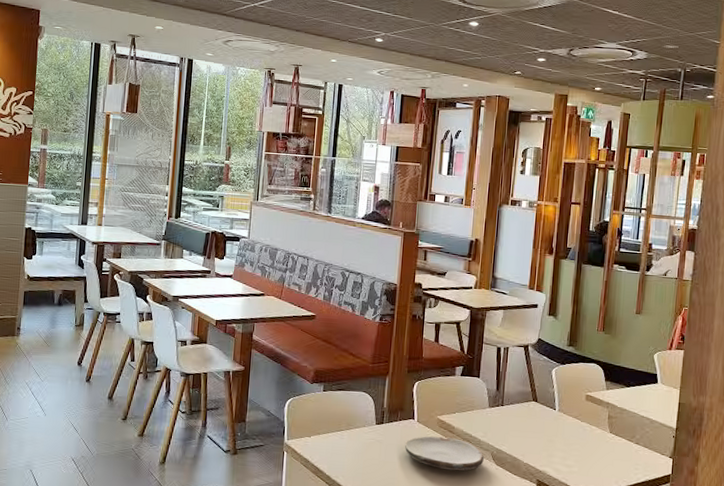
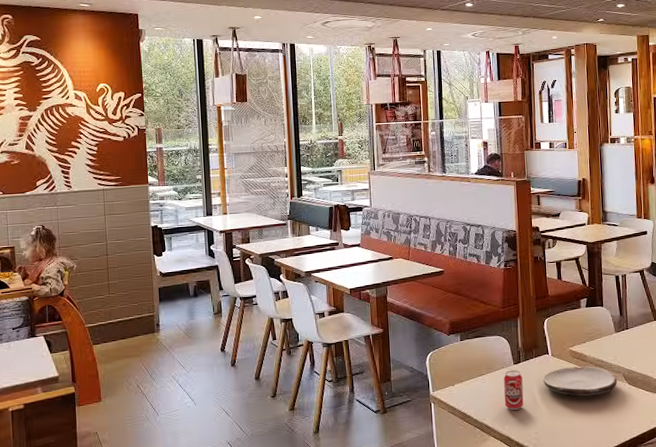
beverage can: none [360,430,384,474] -> present [504,370,524,411]

